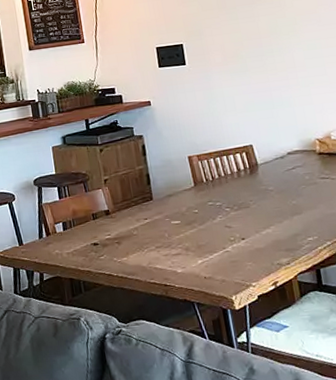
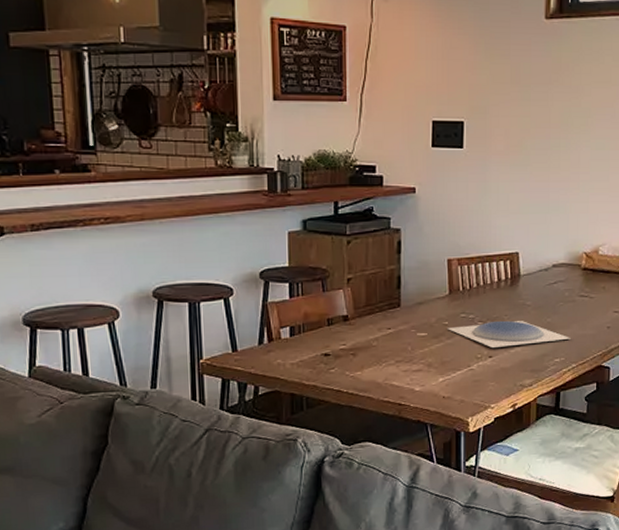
plate: none [198,204,320,231] -> present [448,320,571,348]

